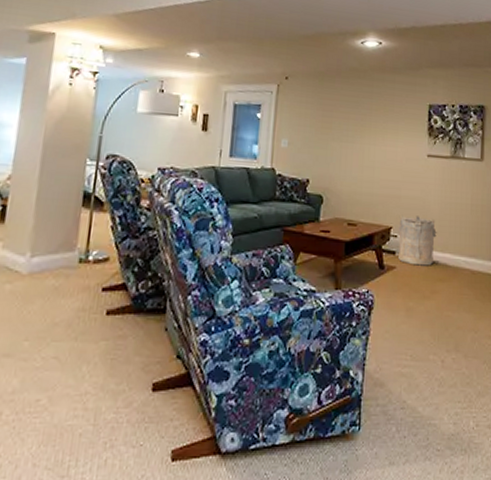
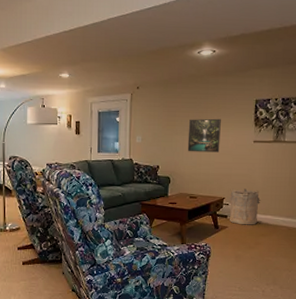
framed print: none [346,121,388,167] -> present [187,118,221,153]

